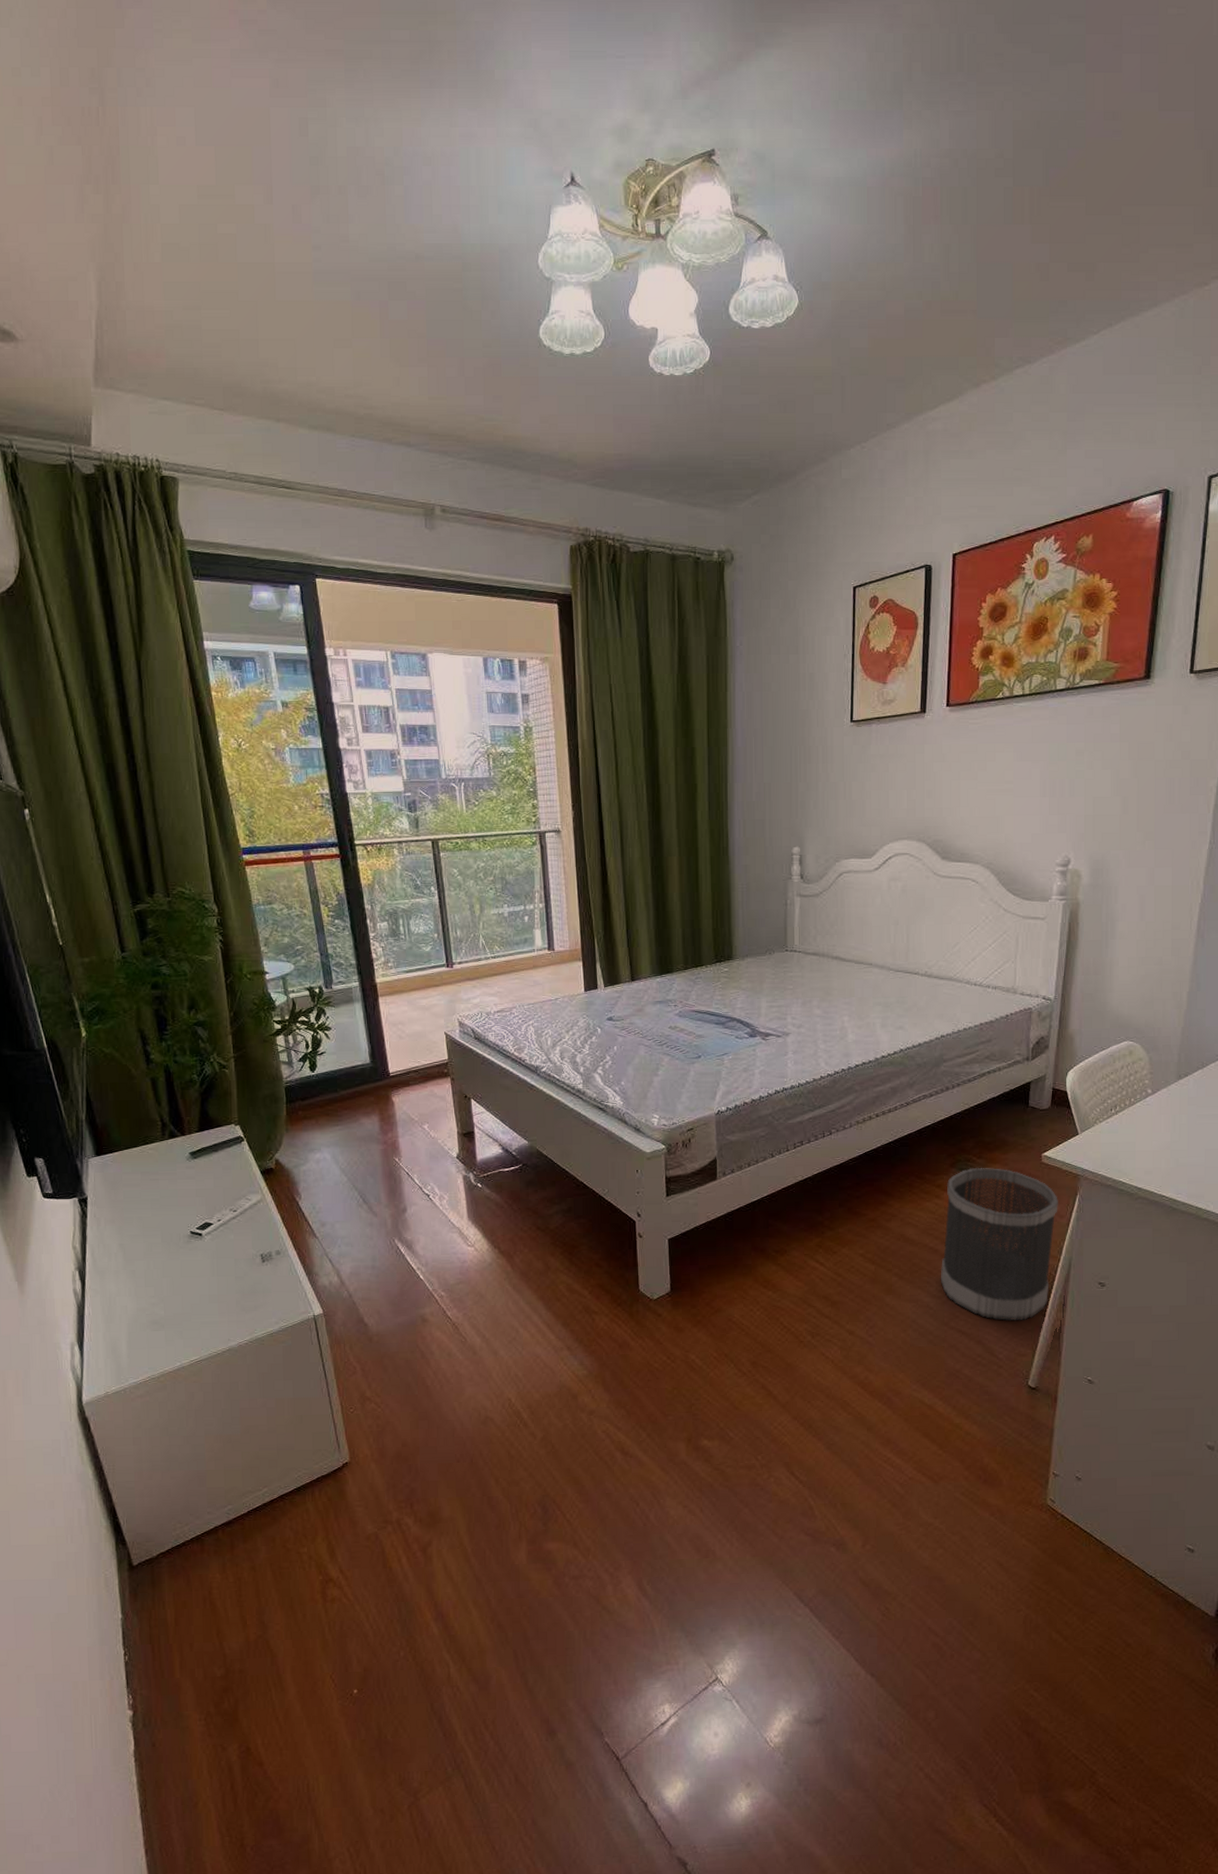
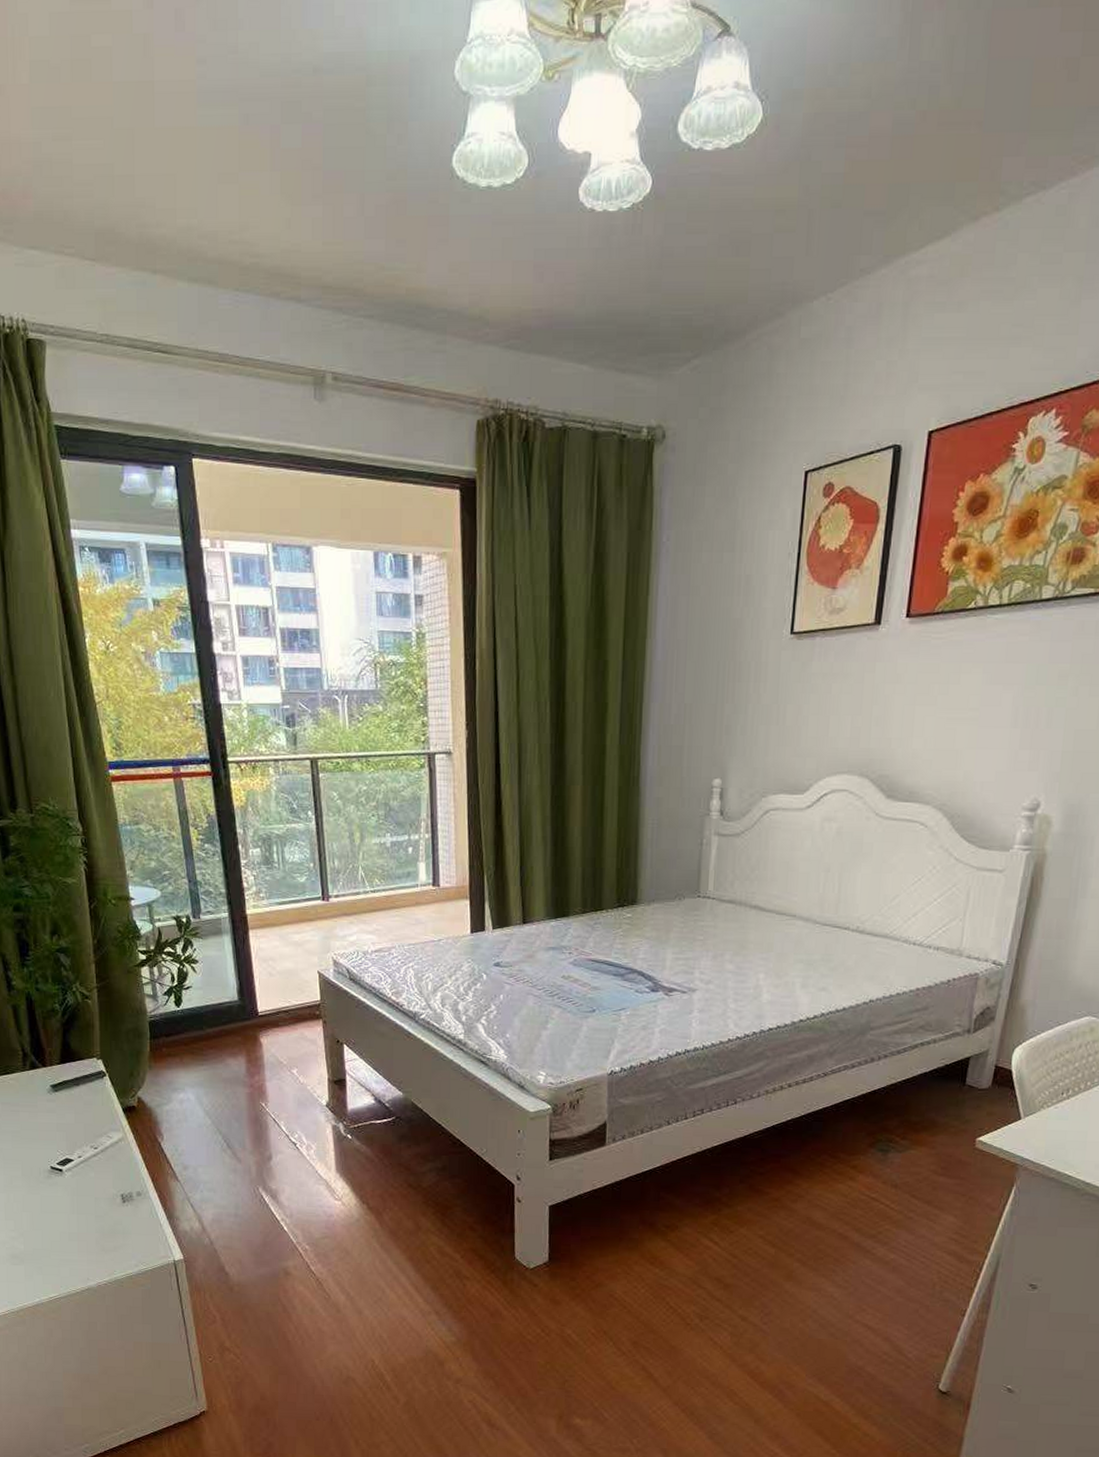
wastebasket: present [940,1168,1058,1321] -> none [847,1150,991,1320]

